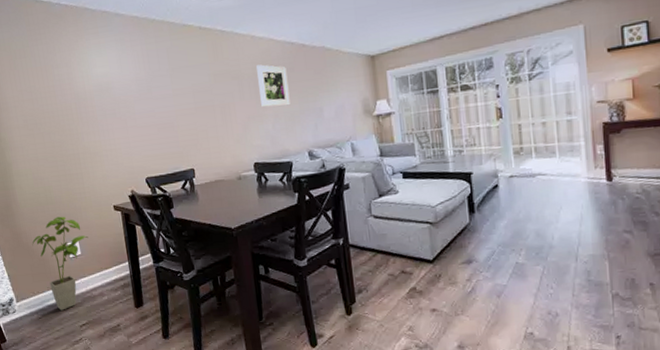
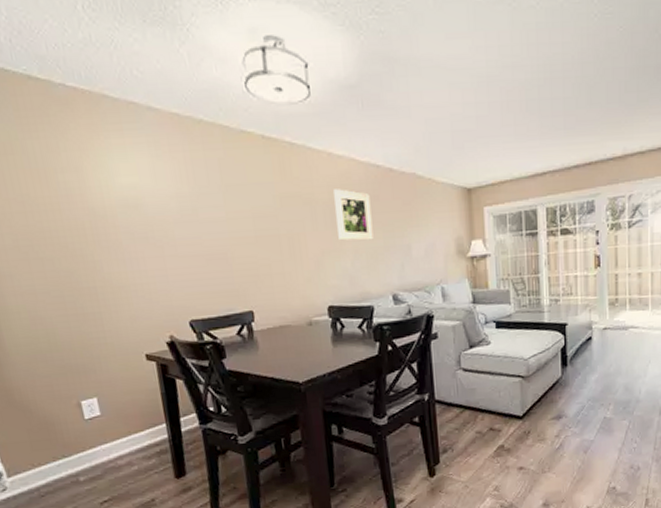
house plant: present [32,216,89,311] -> none [28,367,111,486]

